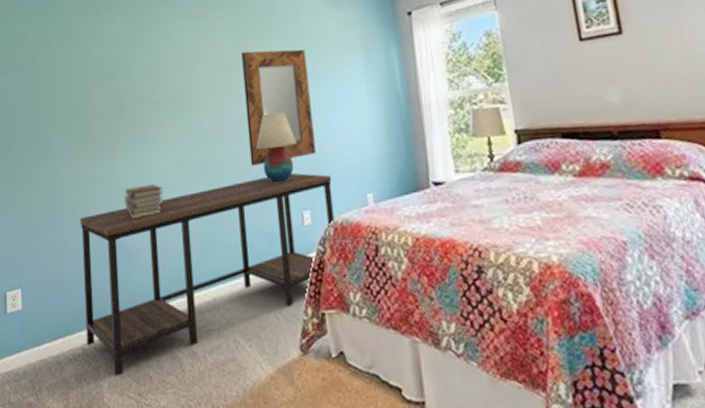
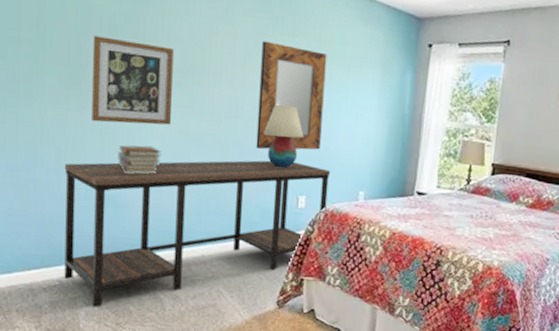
wall art: none [95,80,169,170] -> present [91,35,174,125]

